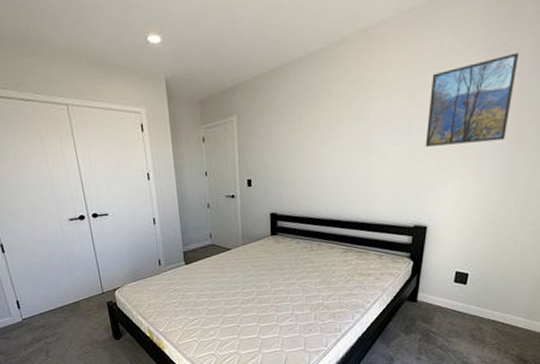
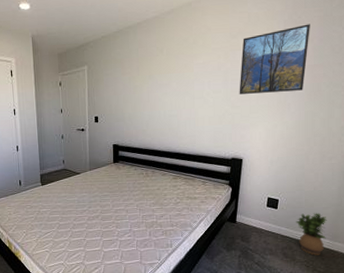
potted plant: none [488,287,525,337] -> present [296,213,327,255]

